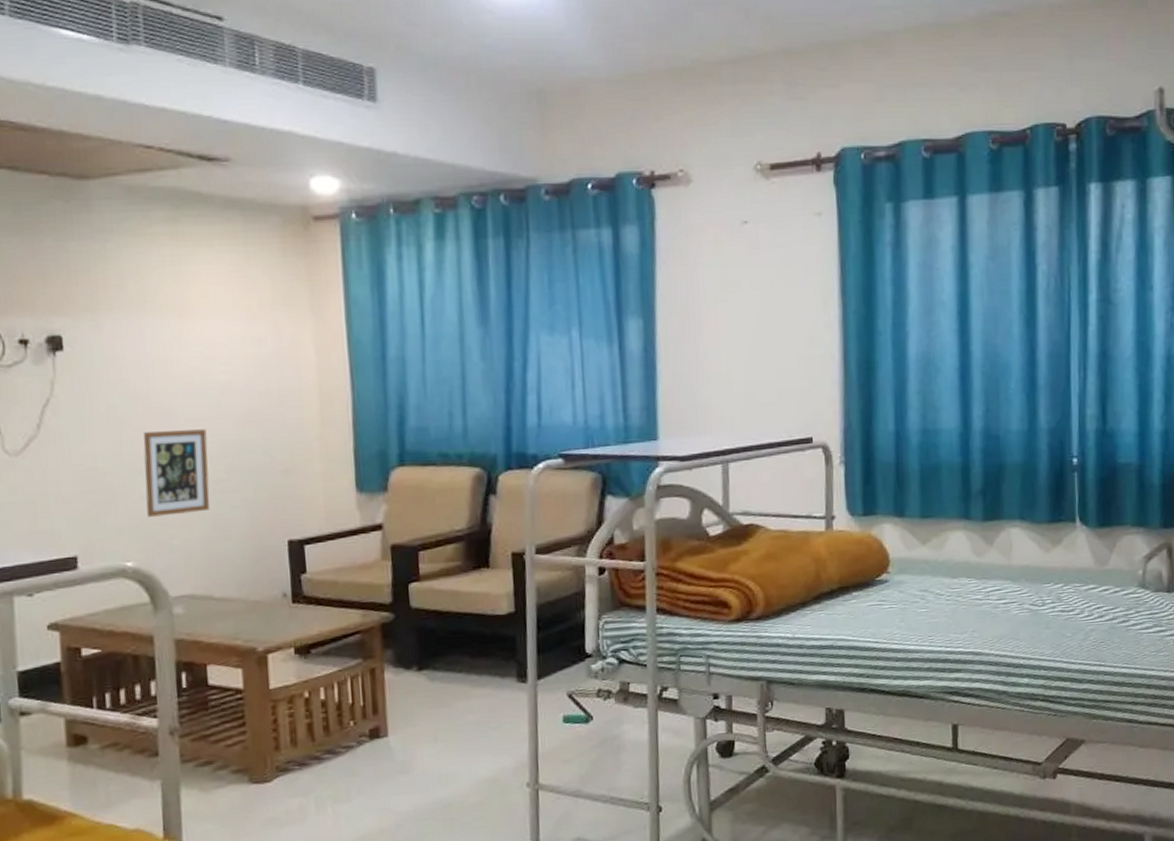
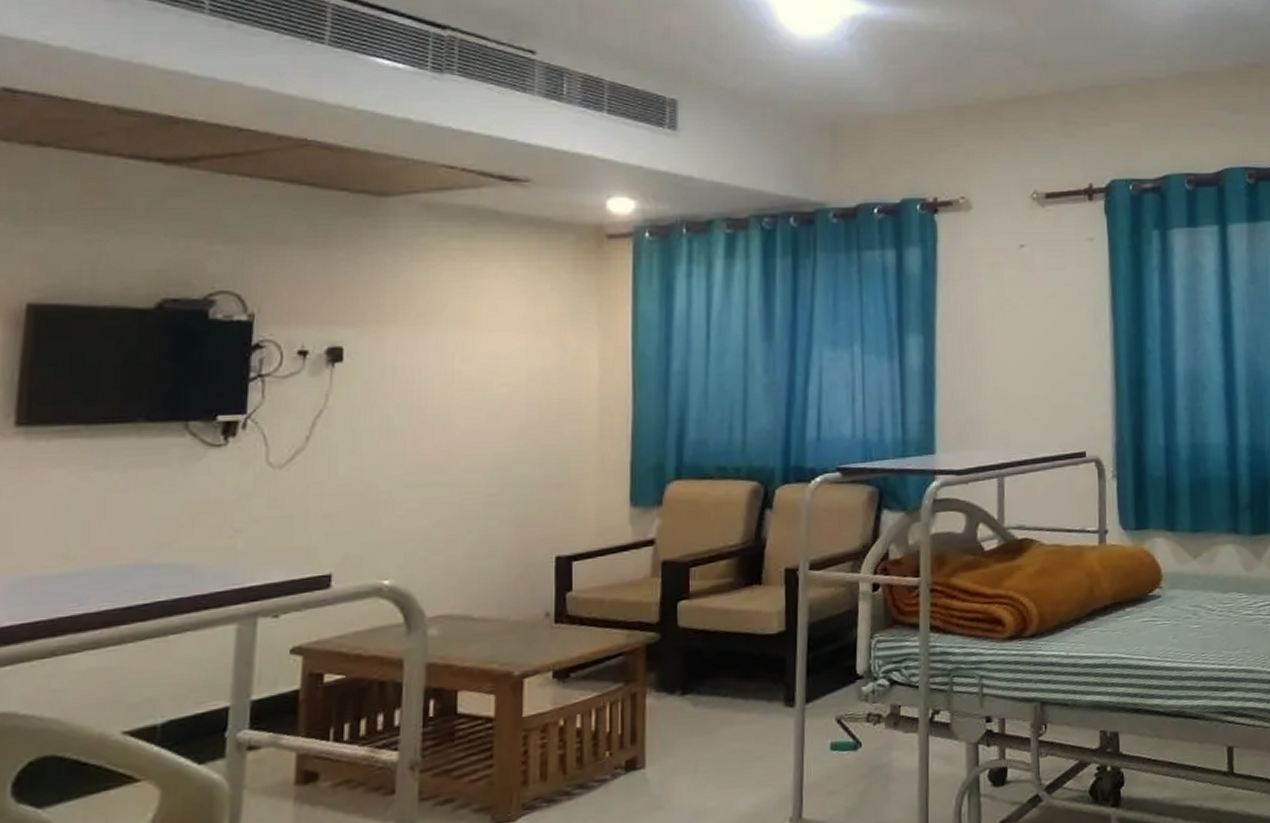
picture frame: present [143,429,210,517] -> none [411,441,481,533]

